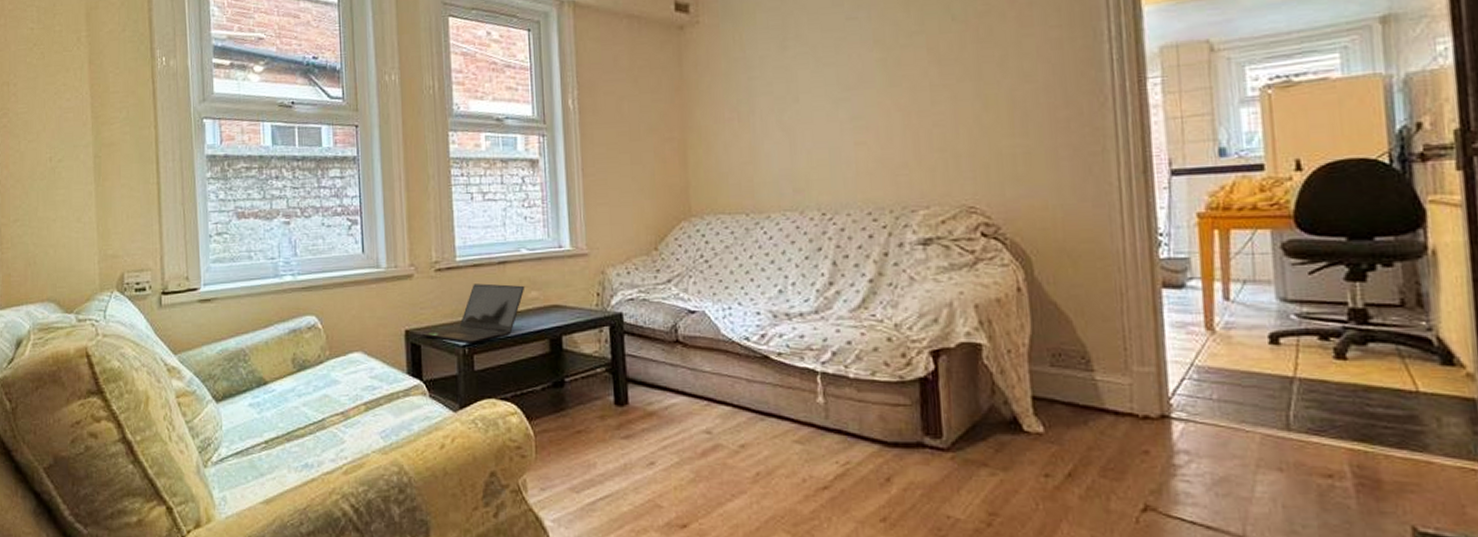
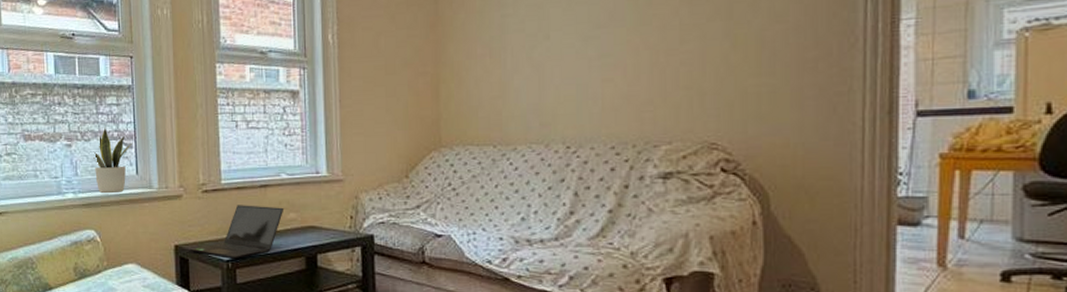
potted plant: none [314,202,359,275] -> present [93,127,133,194]

